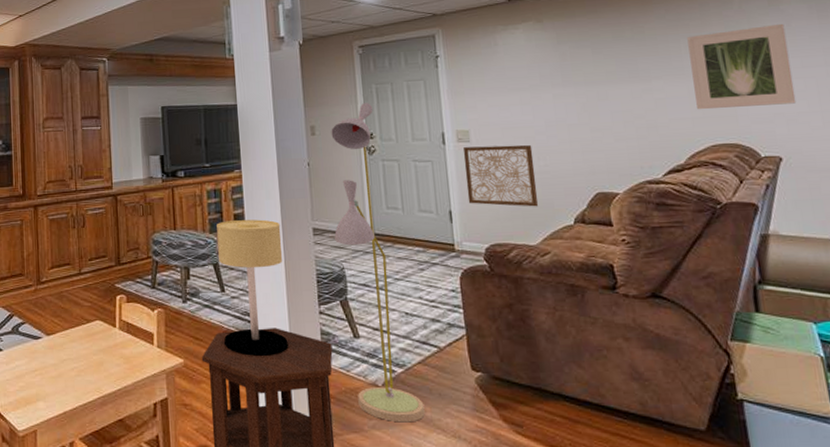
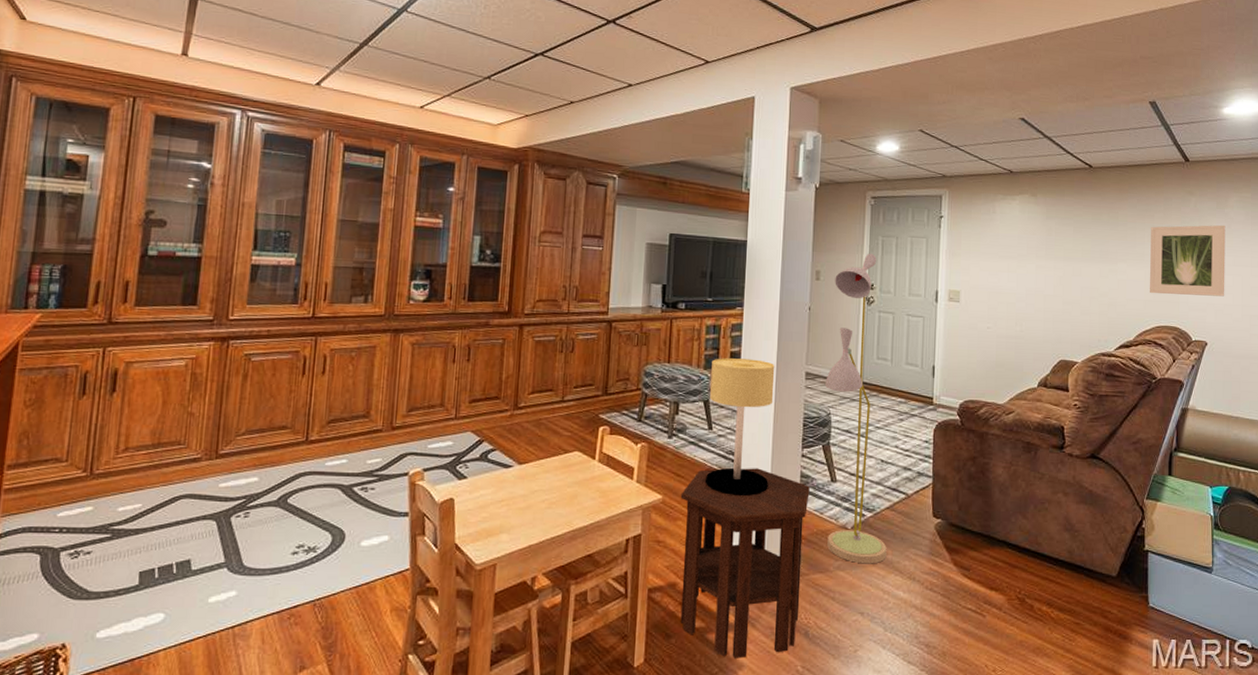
wall art: present [463,144,539,207] -> none [950,307,1012,369]

